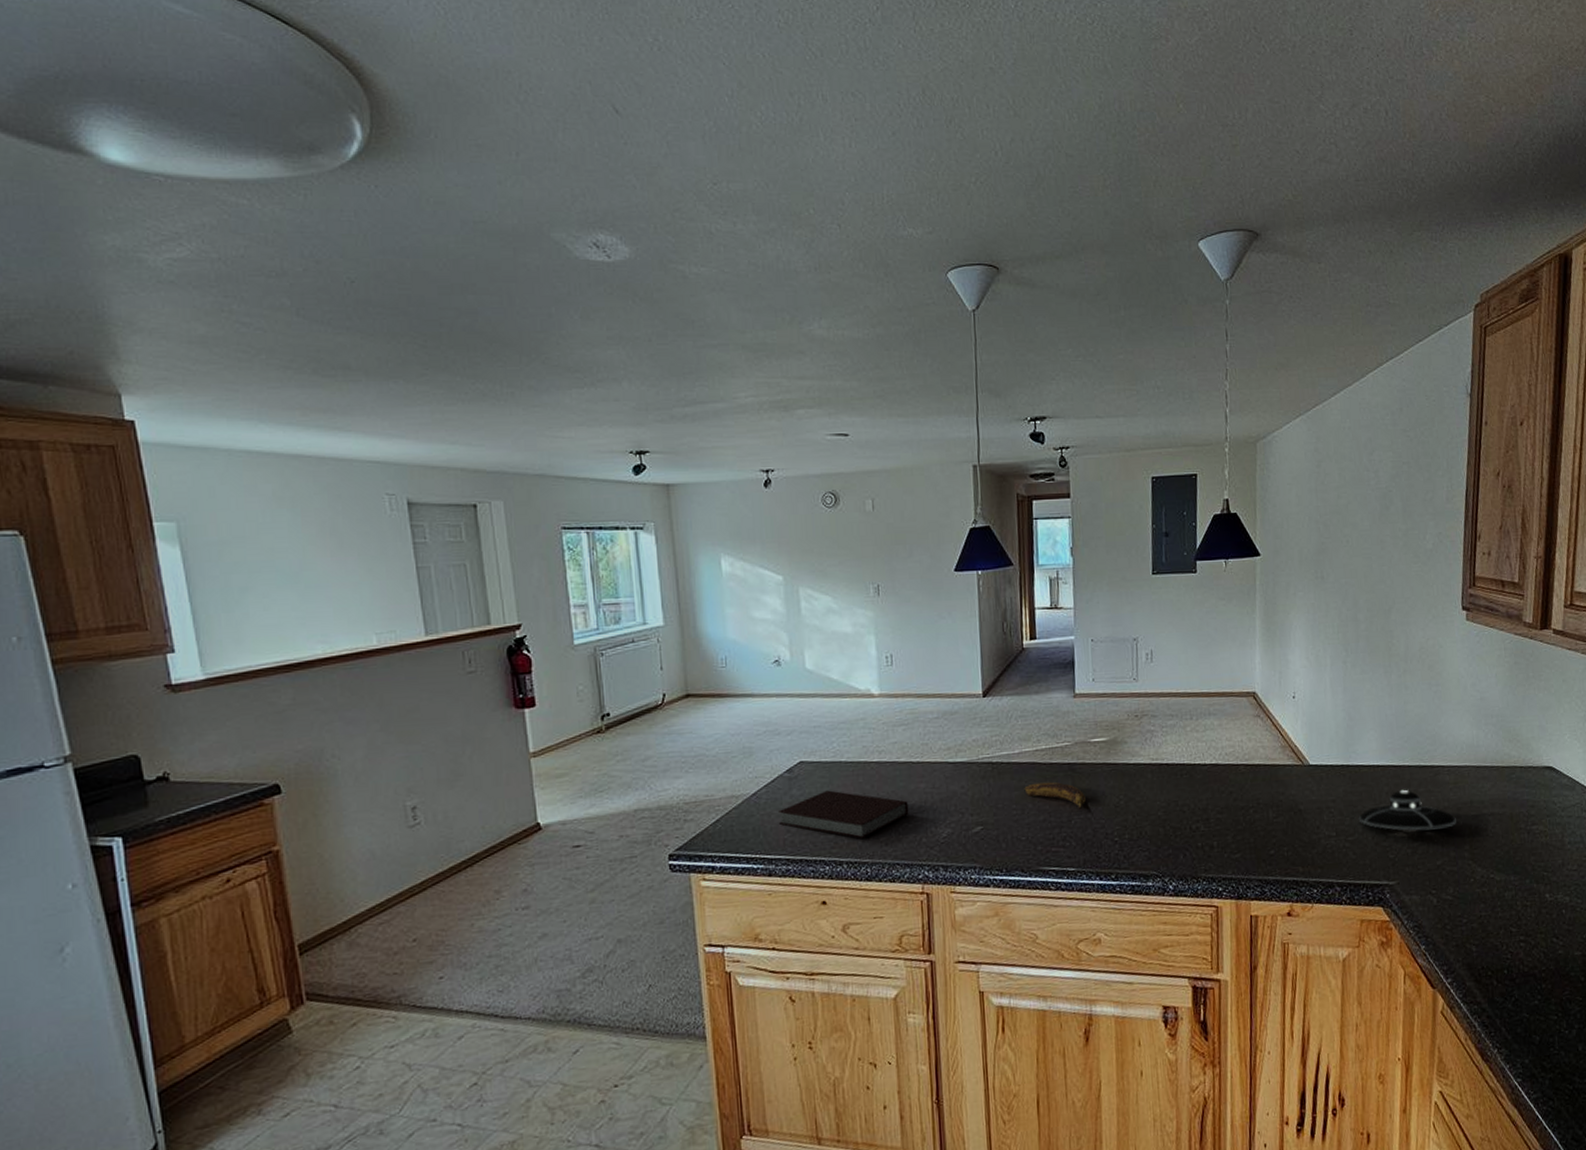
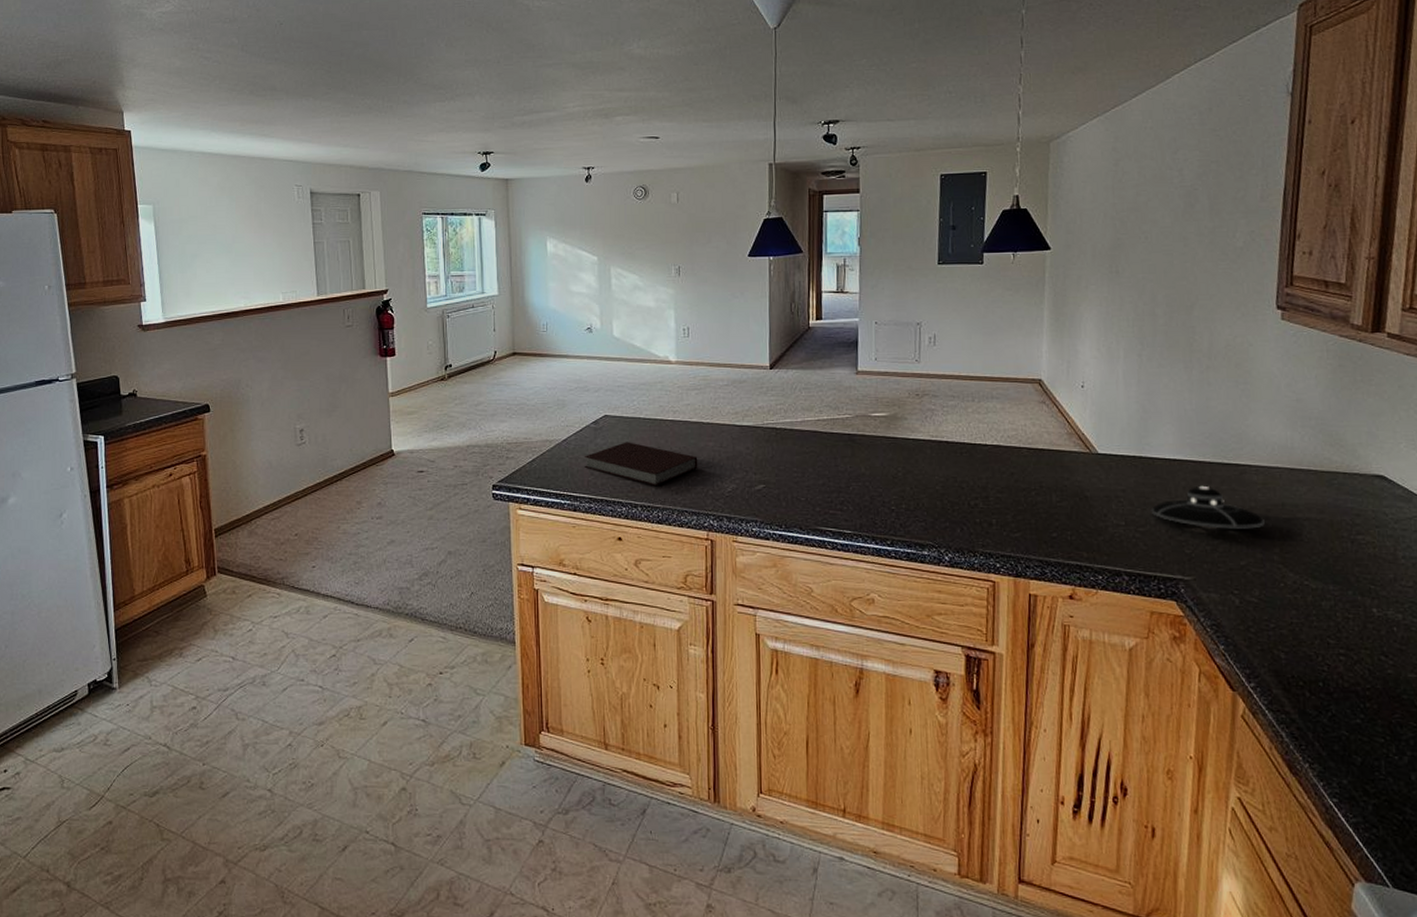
banana: present [1024,782,1086,809] -> none [805,450,864,477]

